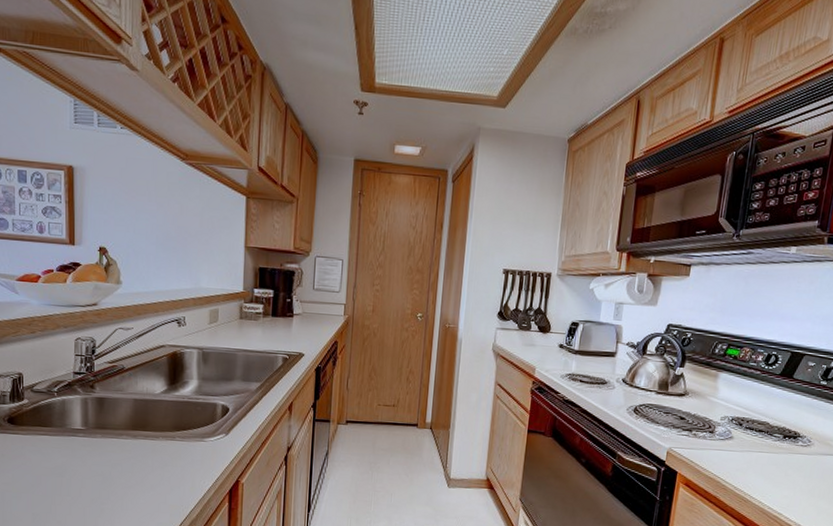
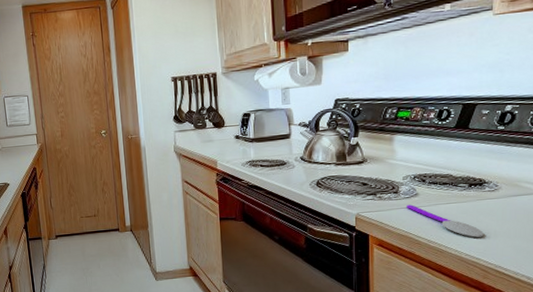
spoon: none [719,447,790,492] -> present [407,205,484,238]

